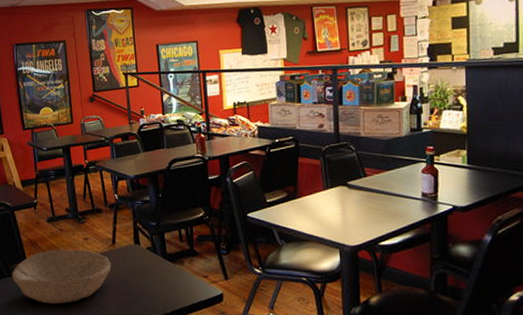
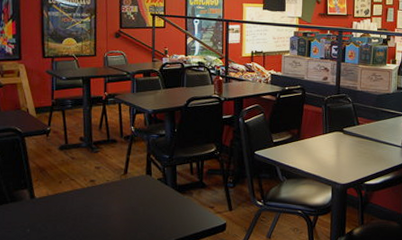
bowl: present [12,249,111,304] -> none [15,177,121,231]

